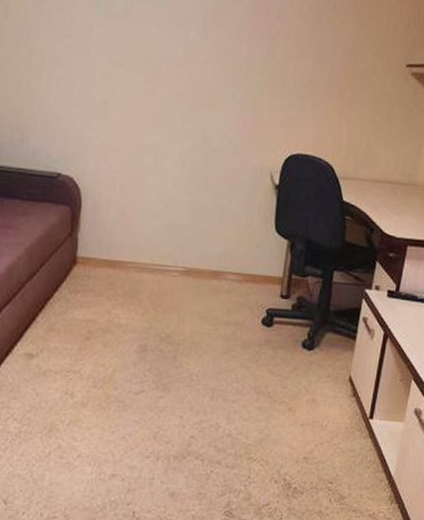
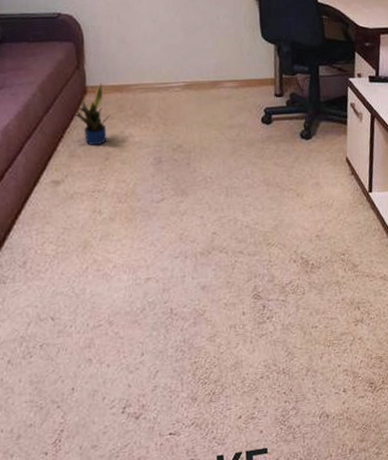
potted plant: none [59,255,99,323] -> present [73,82,111,146]

